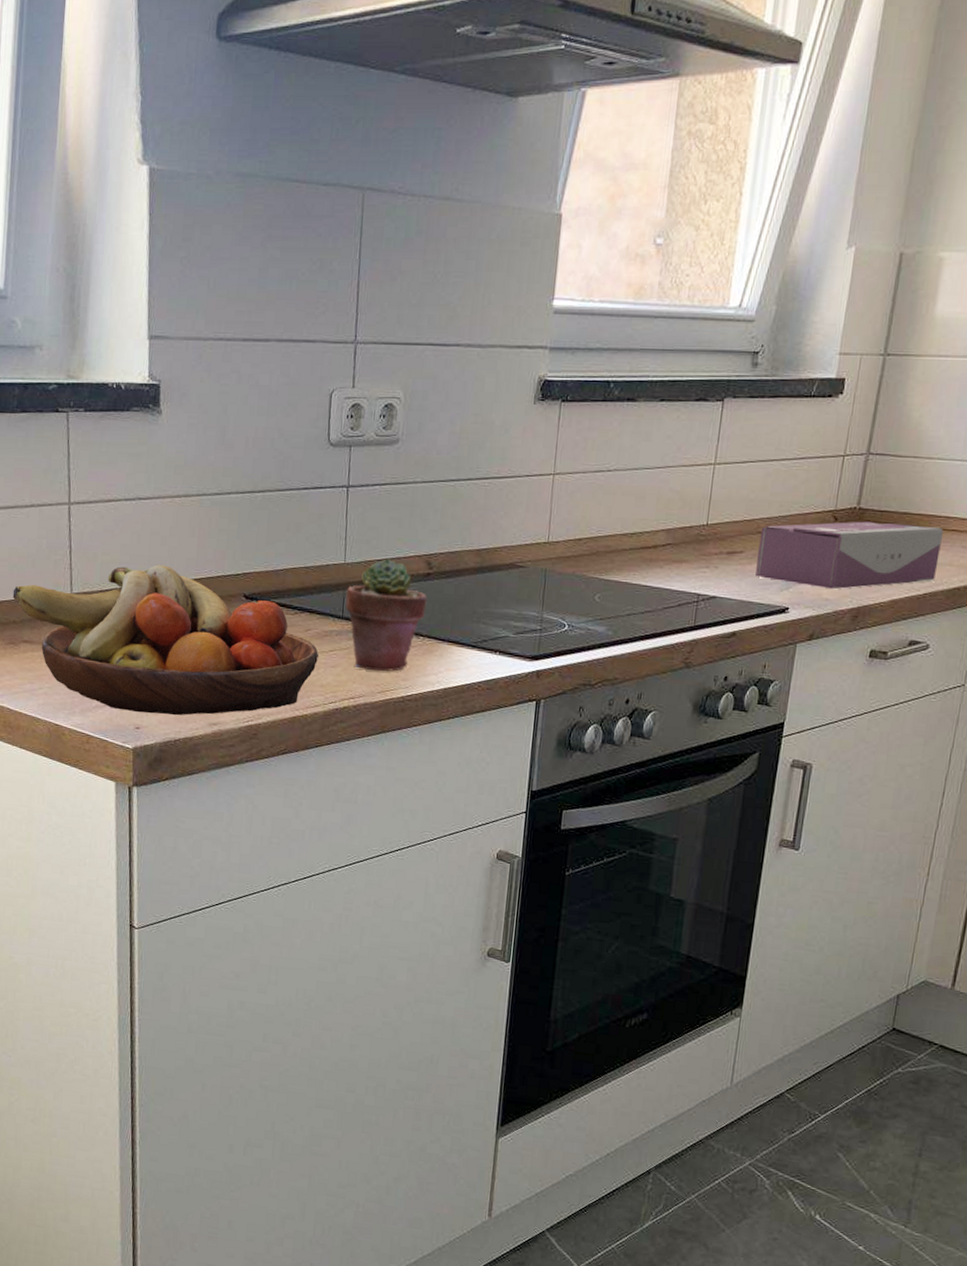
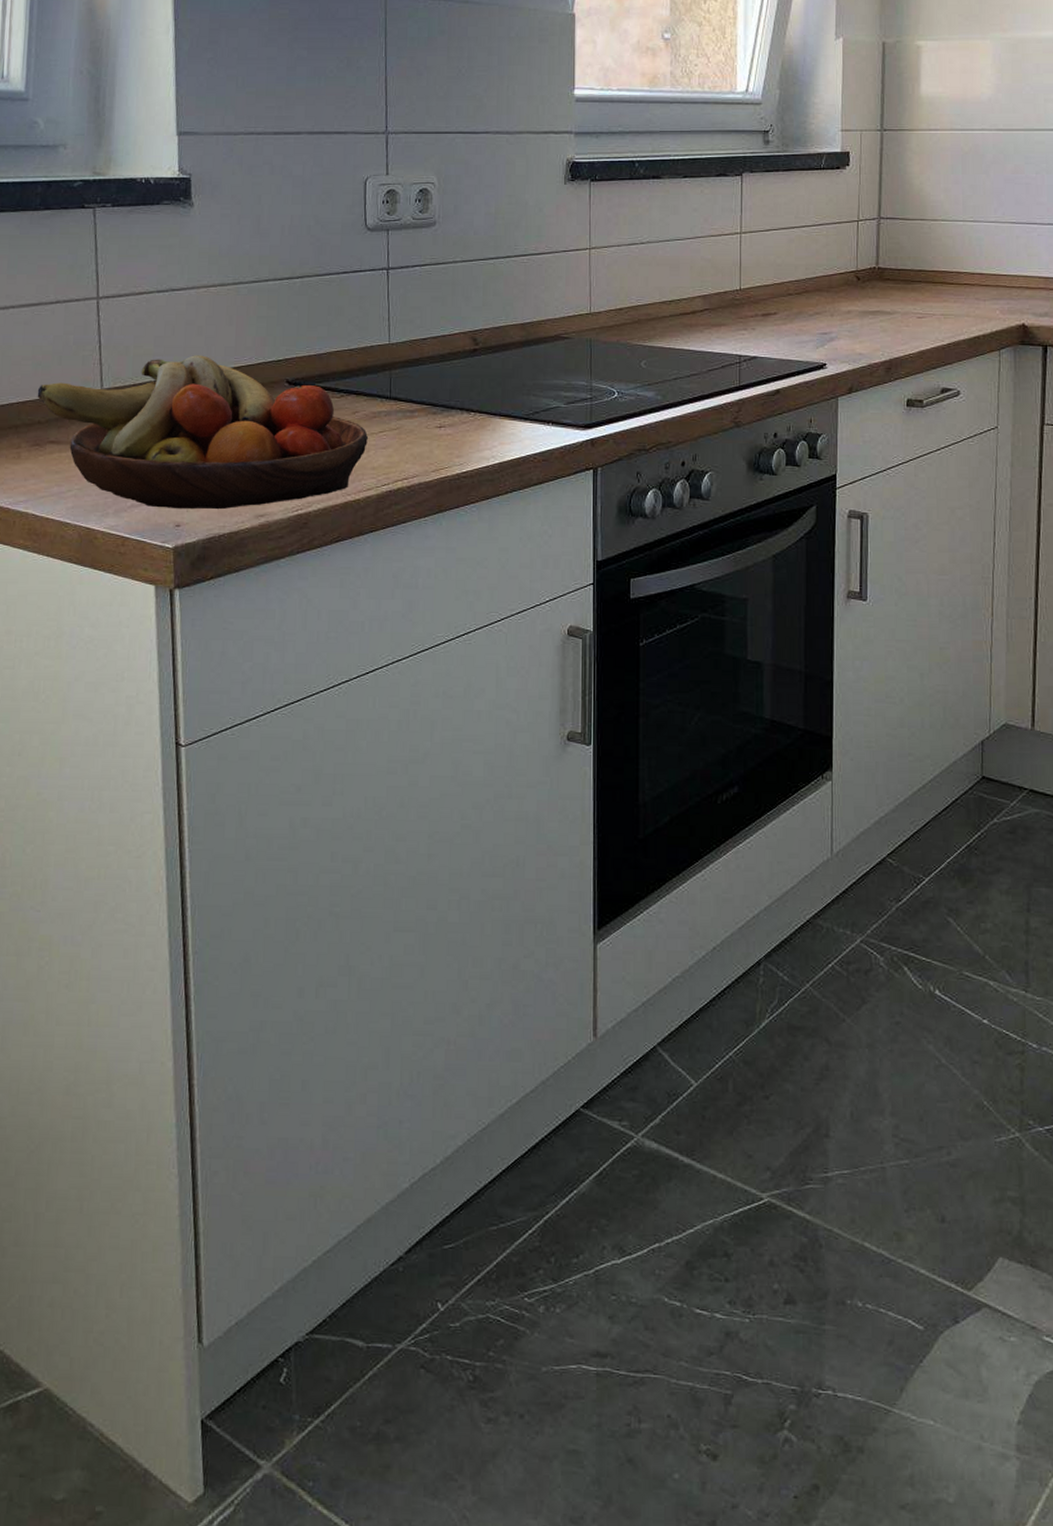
potted succulent: present [345,559,428,672] -> none [392,337,476,450]
tissue box: present [755,521,944,590] -> none [791,279,958,344]

